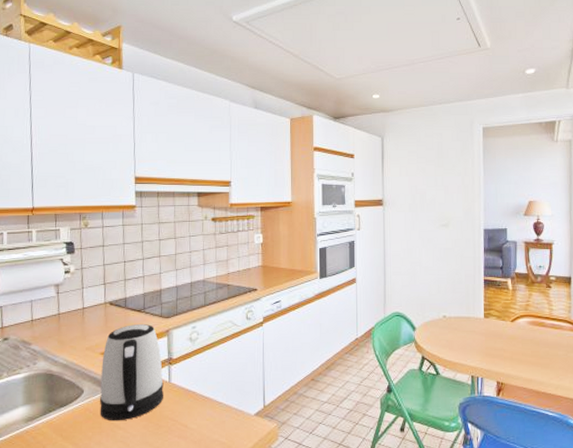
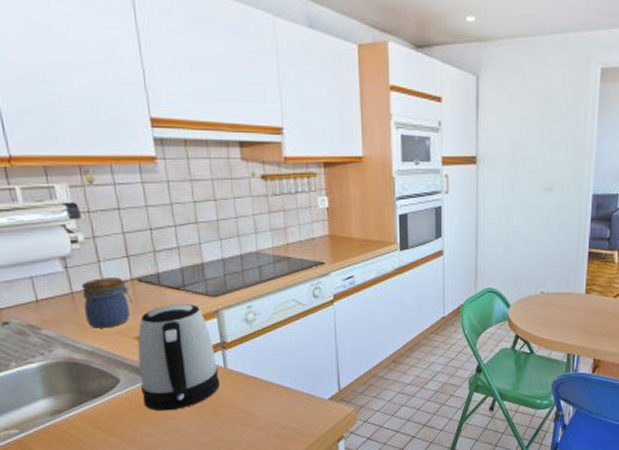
jar: none [66,301,103,344] -> present [82,278,133,328]

